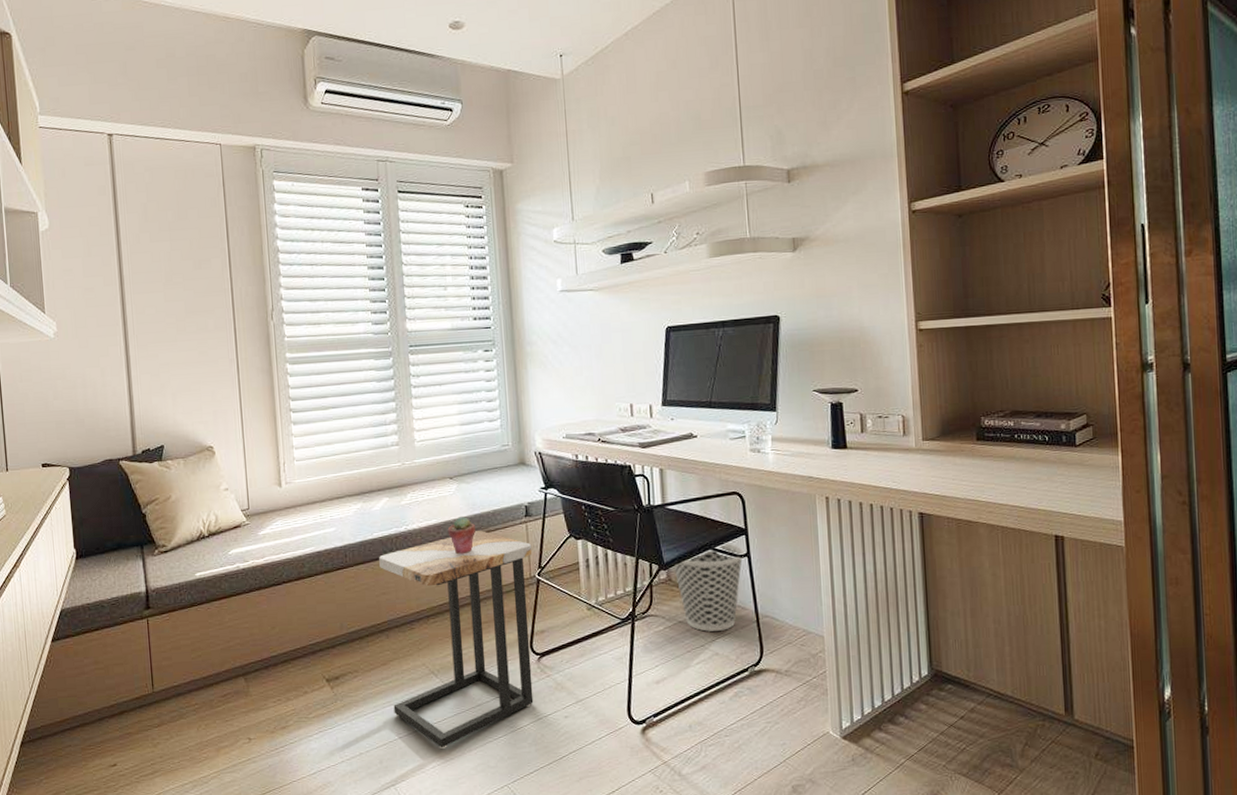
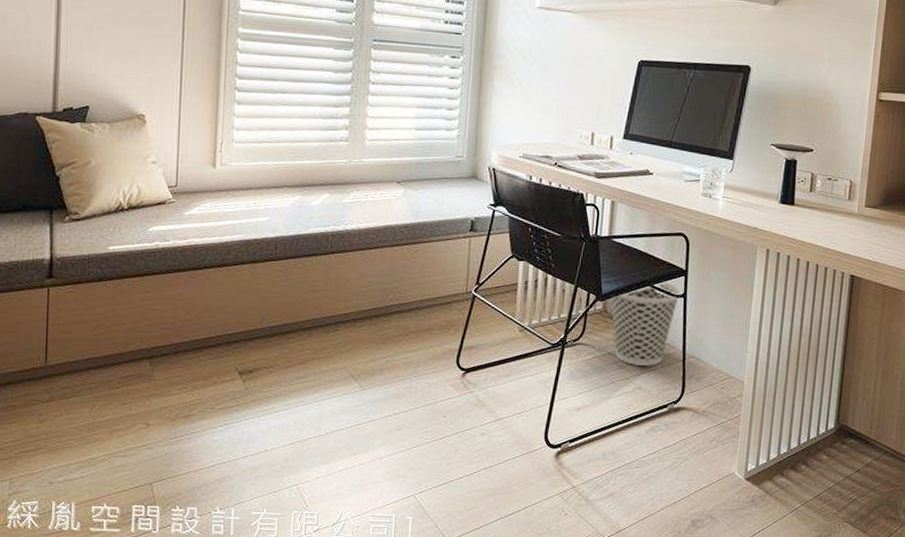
side table: present [379,531,534,748] -> none [306,239,473,453]
potted succulent: present [447,517,475,555] -> none [387,223,417,262]

